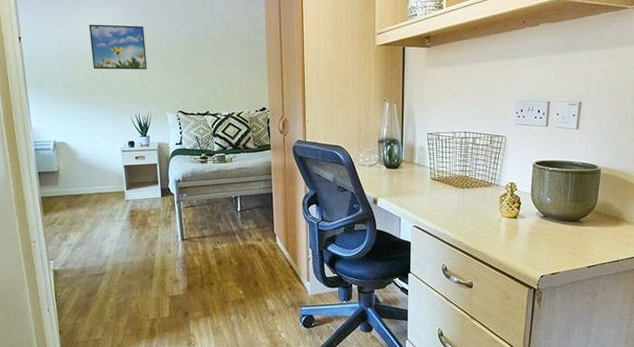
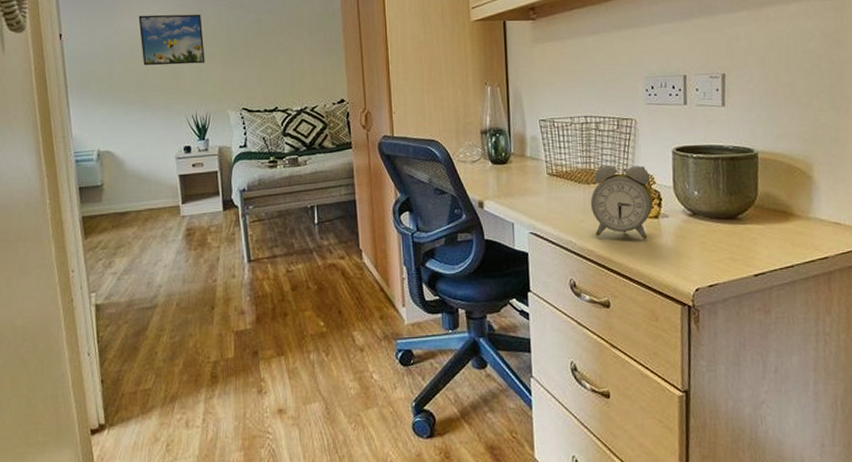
alarm clock: none [463,173,515,235] -> present [590,165,654,239]

